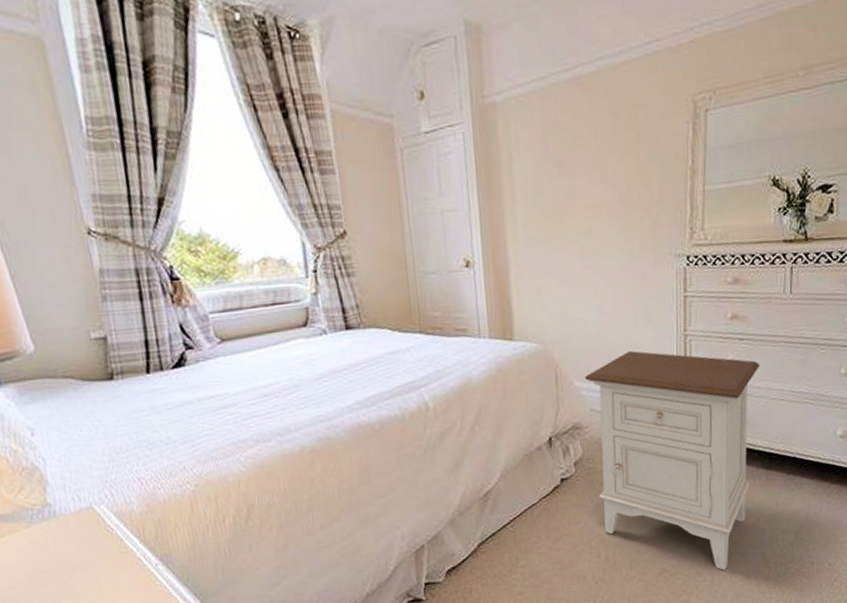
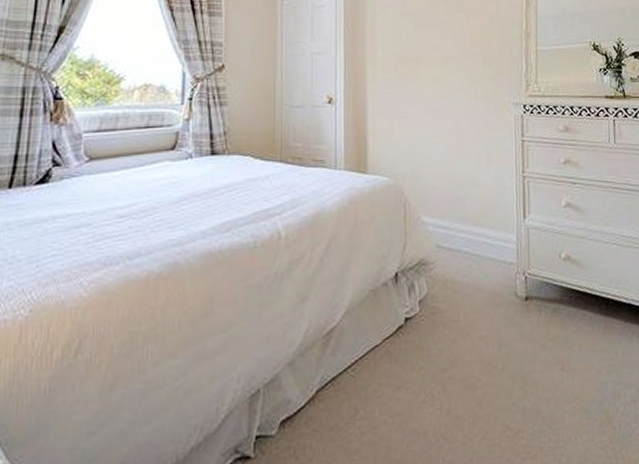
nightstand: present [585,351,760,571] -> none [431,189,592,431]

